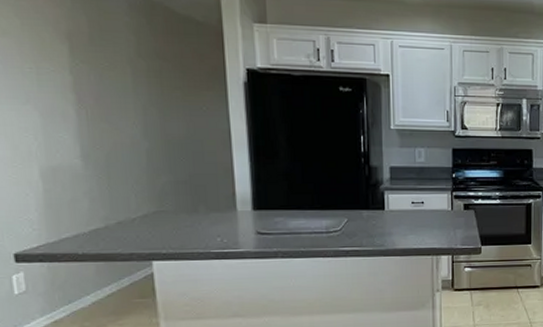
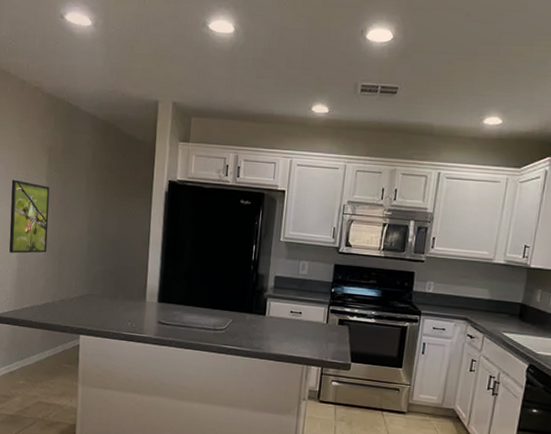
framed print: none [14,75,86,171] -> present [9,179,50,254]

